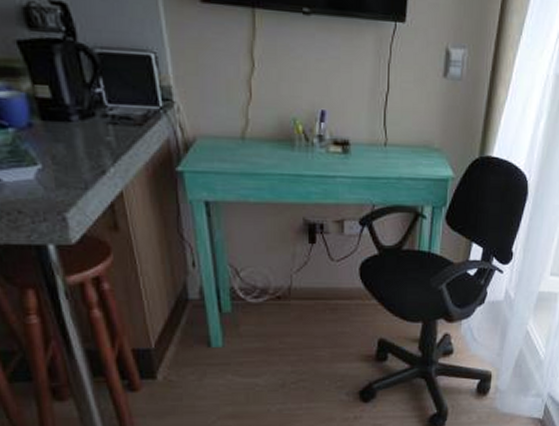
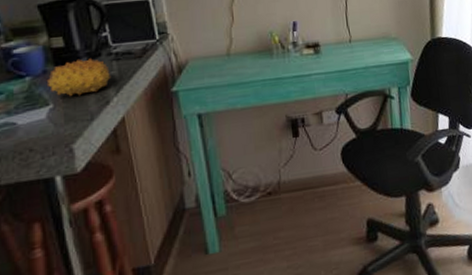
fruit: none [32,115,107,160] -> present [46,57,111,96]

